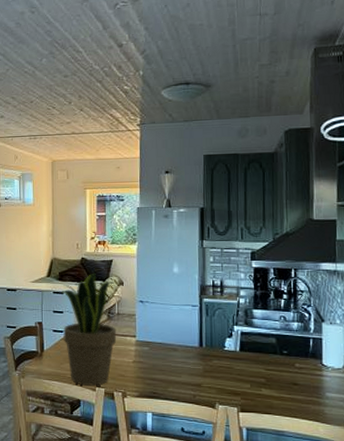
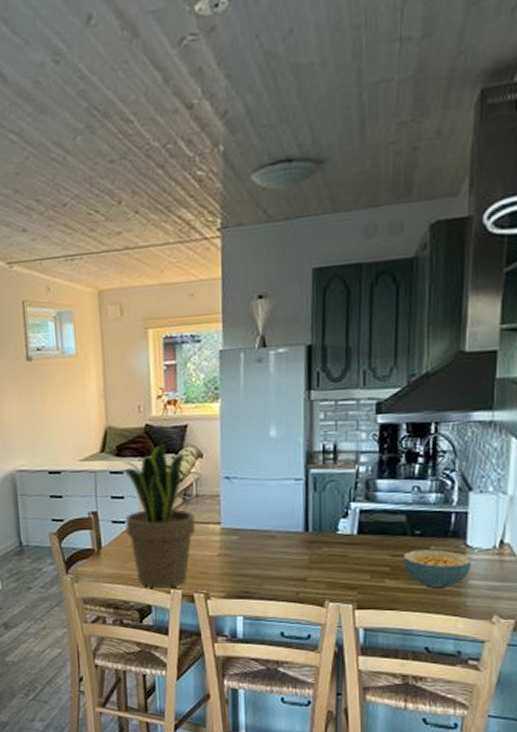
cereal bowl: none [275,366,327,399] -> present [403,549,472,590]

